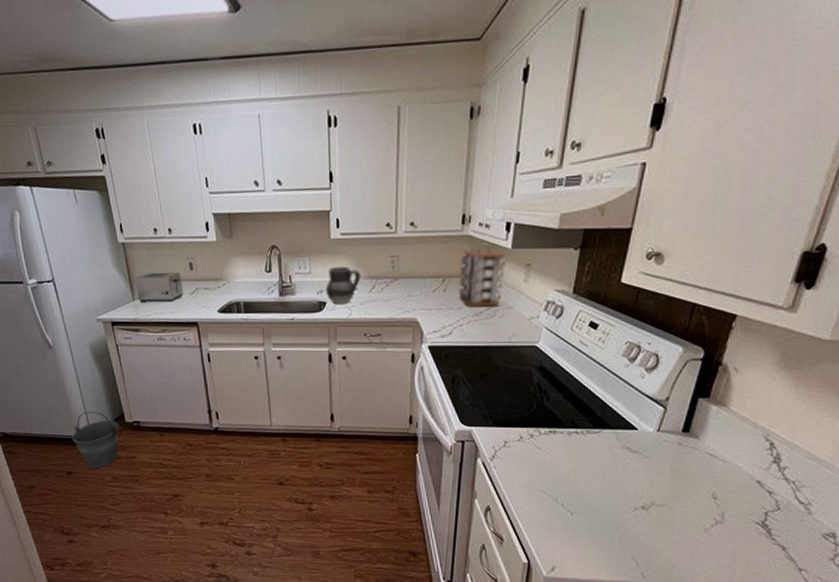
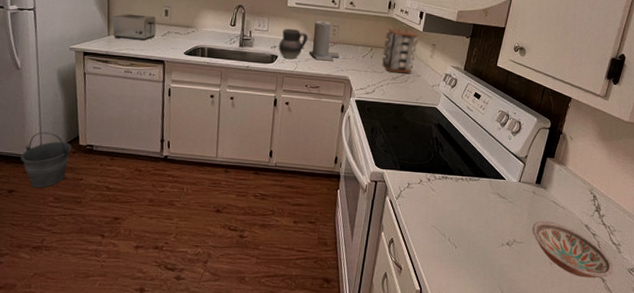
paper towel: none [363,251,403,302] -> present [308,20,340,61]
bowl: none [677,477,801,546] -> present [532,220,614,278]

